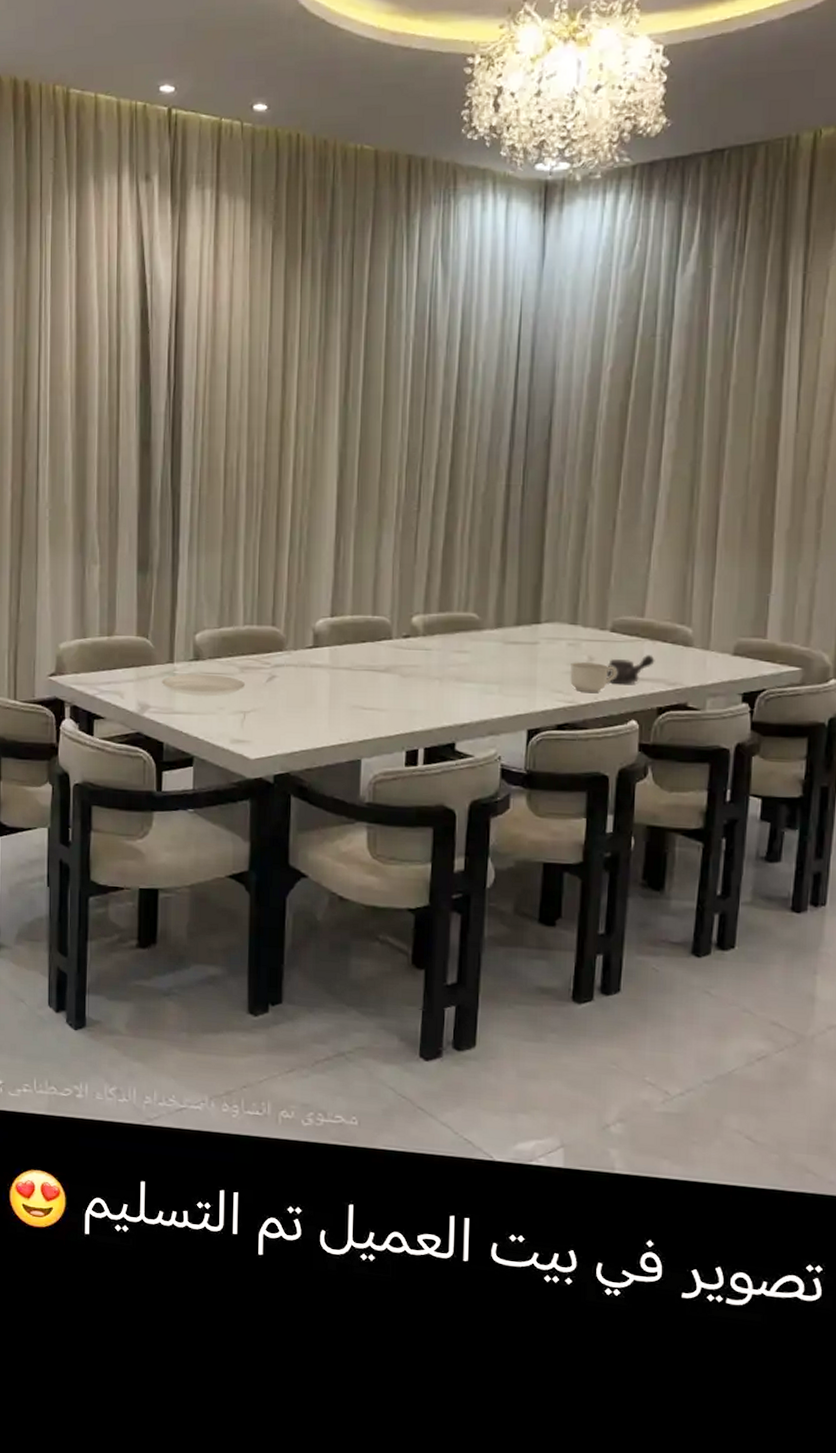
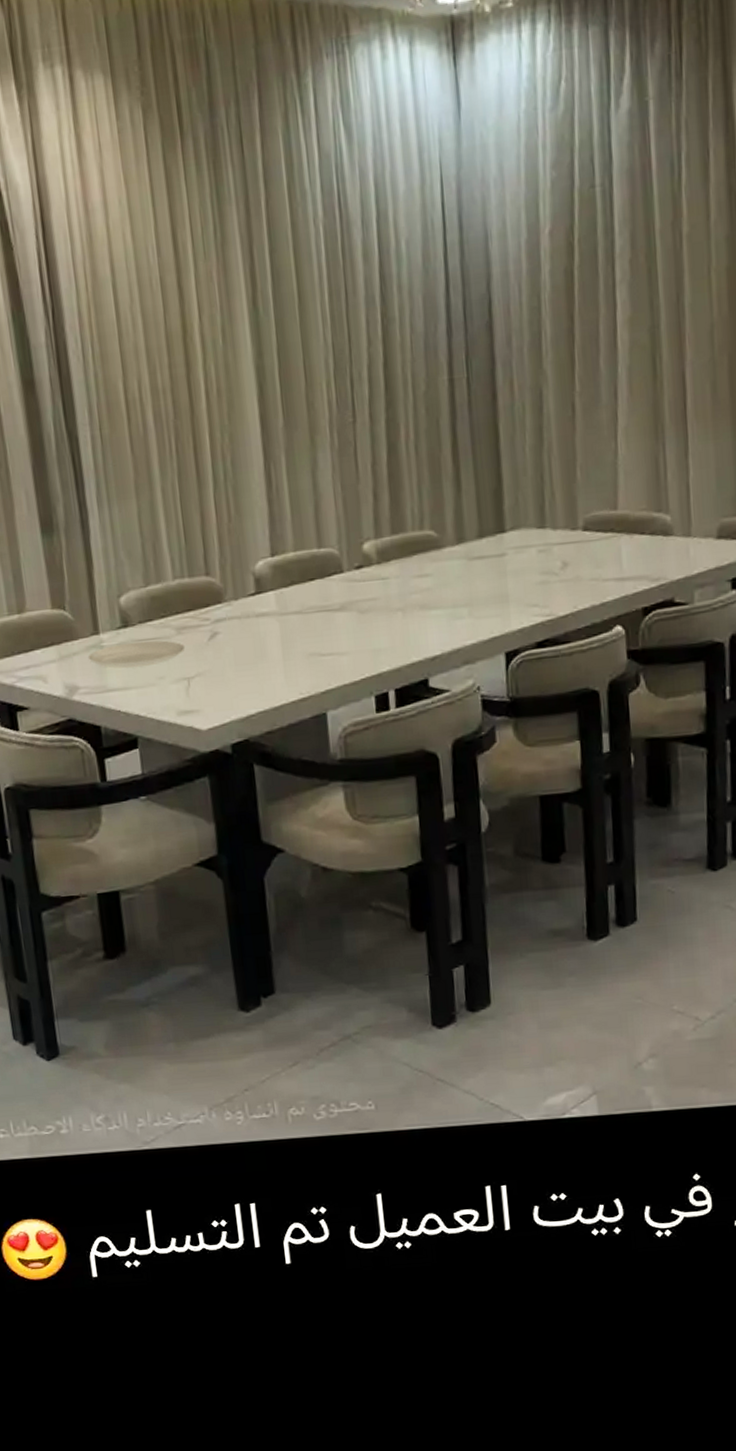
teacup: present [570,662,617,693] -> none [543,567,595,603]
teapot: present [606,655,655,684] -> none [583,551,635,588]

